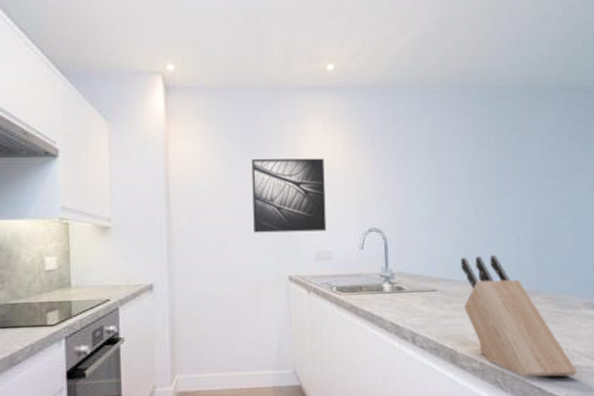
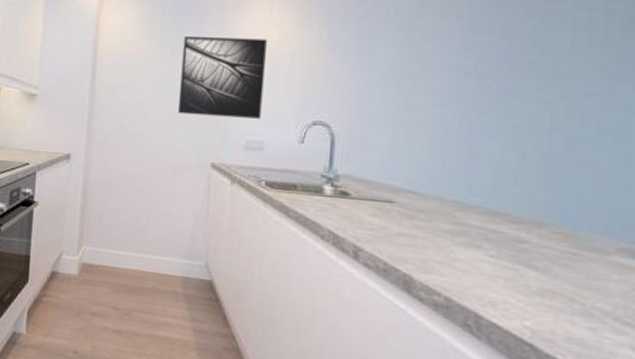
knife block: present [460,254,578,377] -> none [430,167,597,340]

